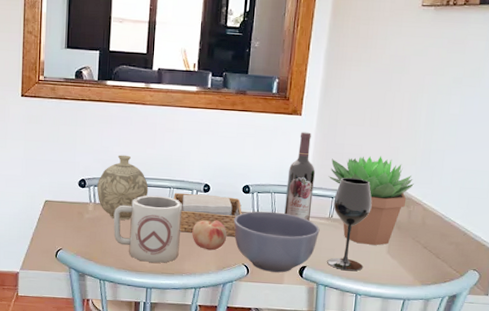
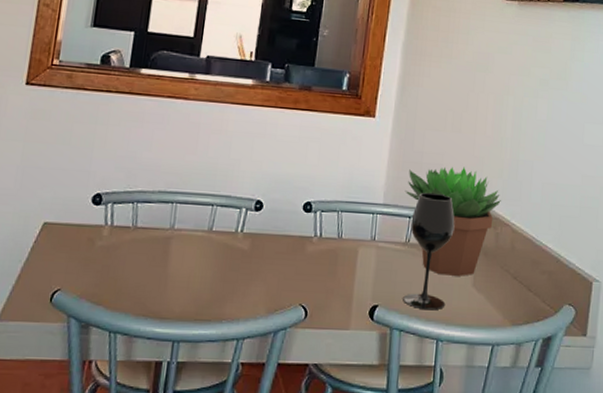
decorative vase: present [96,155,149,220] -> none [116,162,185,248]
cup: present [113,195,183,263] -> none [133,214,228,307]
napkin holder: present [173,192,242,237] -> none [216,211,302,269]
fruit: present [192,220,227,251] -> none [237,247,282,288]
bowl: present [234,211,320,273] -> none [290,234,395,315]
wine bottle: present [283,132,316,221] -> none [352,137,391,247]

